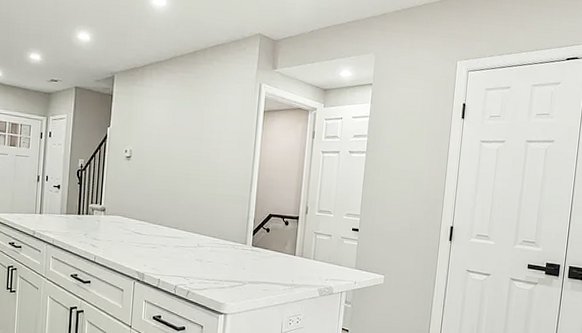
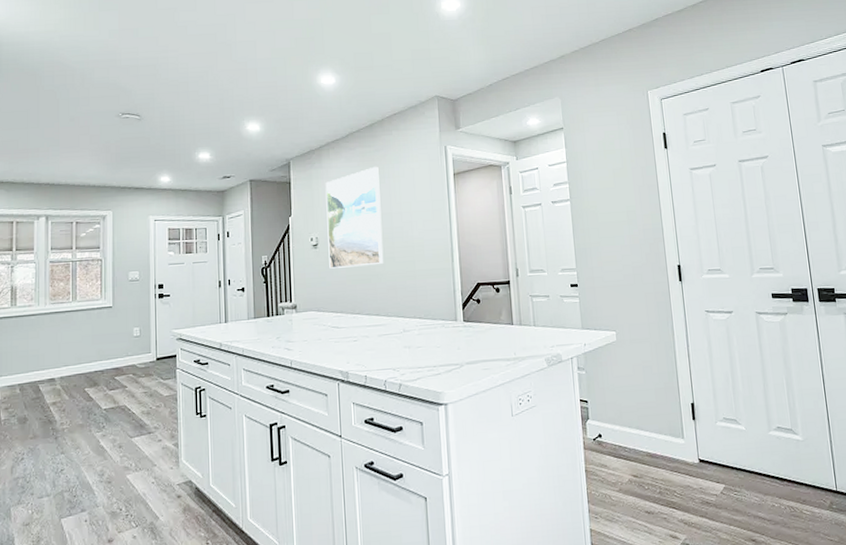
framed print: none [139,92,196,184] -> present [325,166,384,269]

